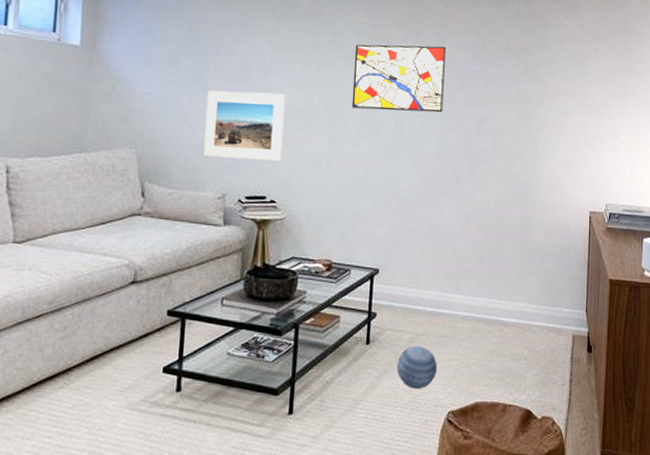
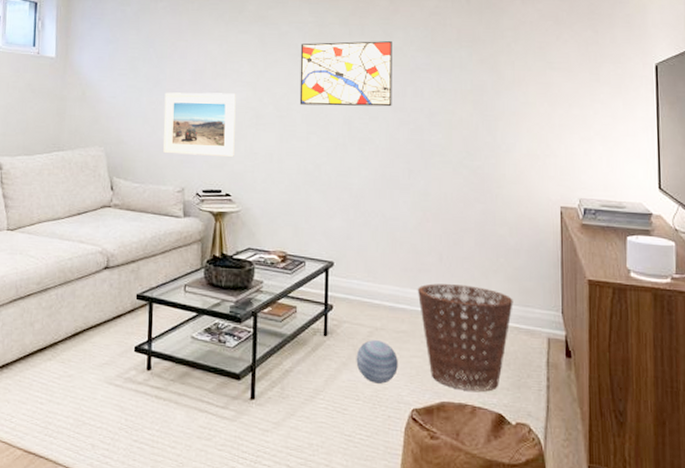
basket: none [458,288,545,391] -> present [417,283,513,392]

